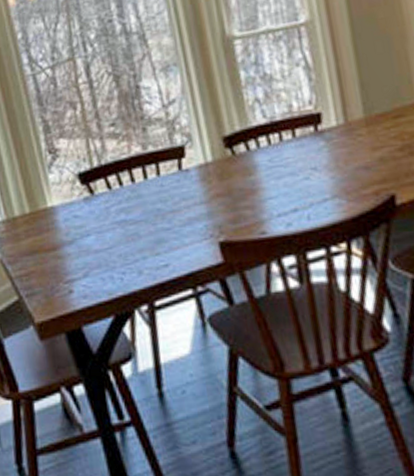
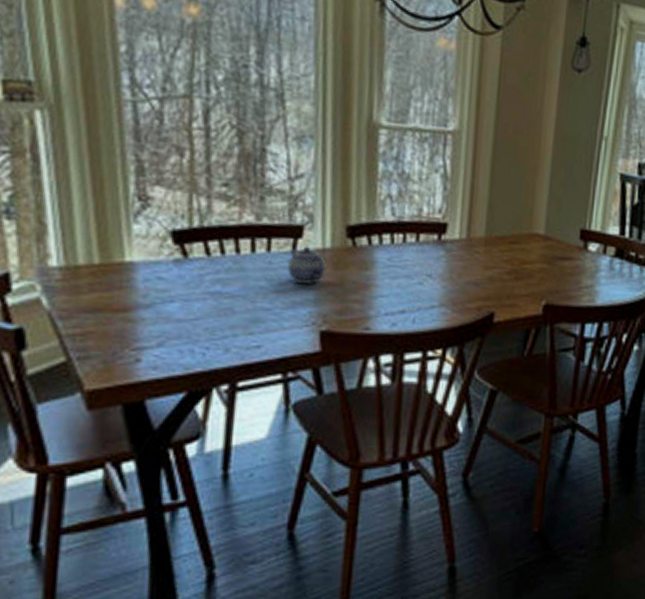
teapot: none [177,163,212,200] -> present [286,246,326,284]

